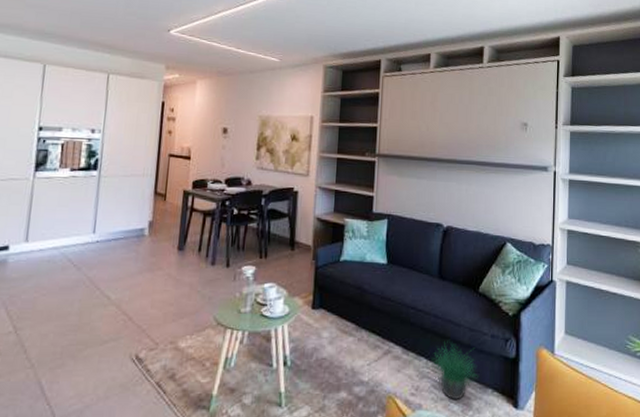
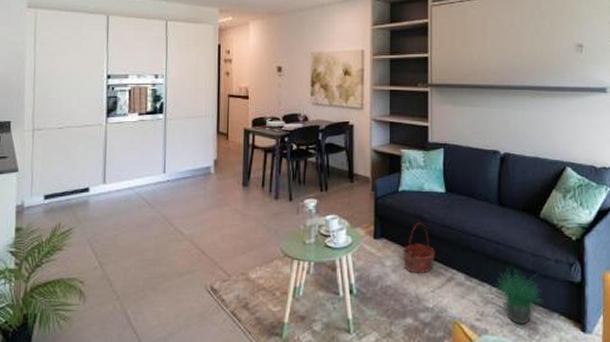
basket: none [340,293,374,346] -> present [402,222,436,274]

